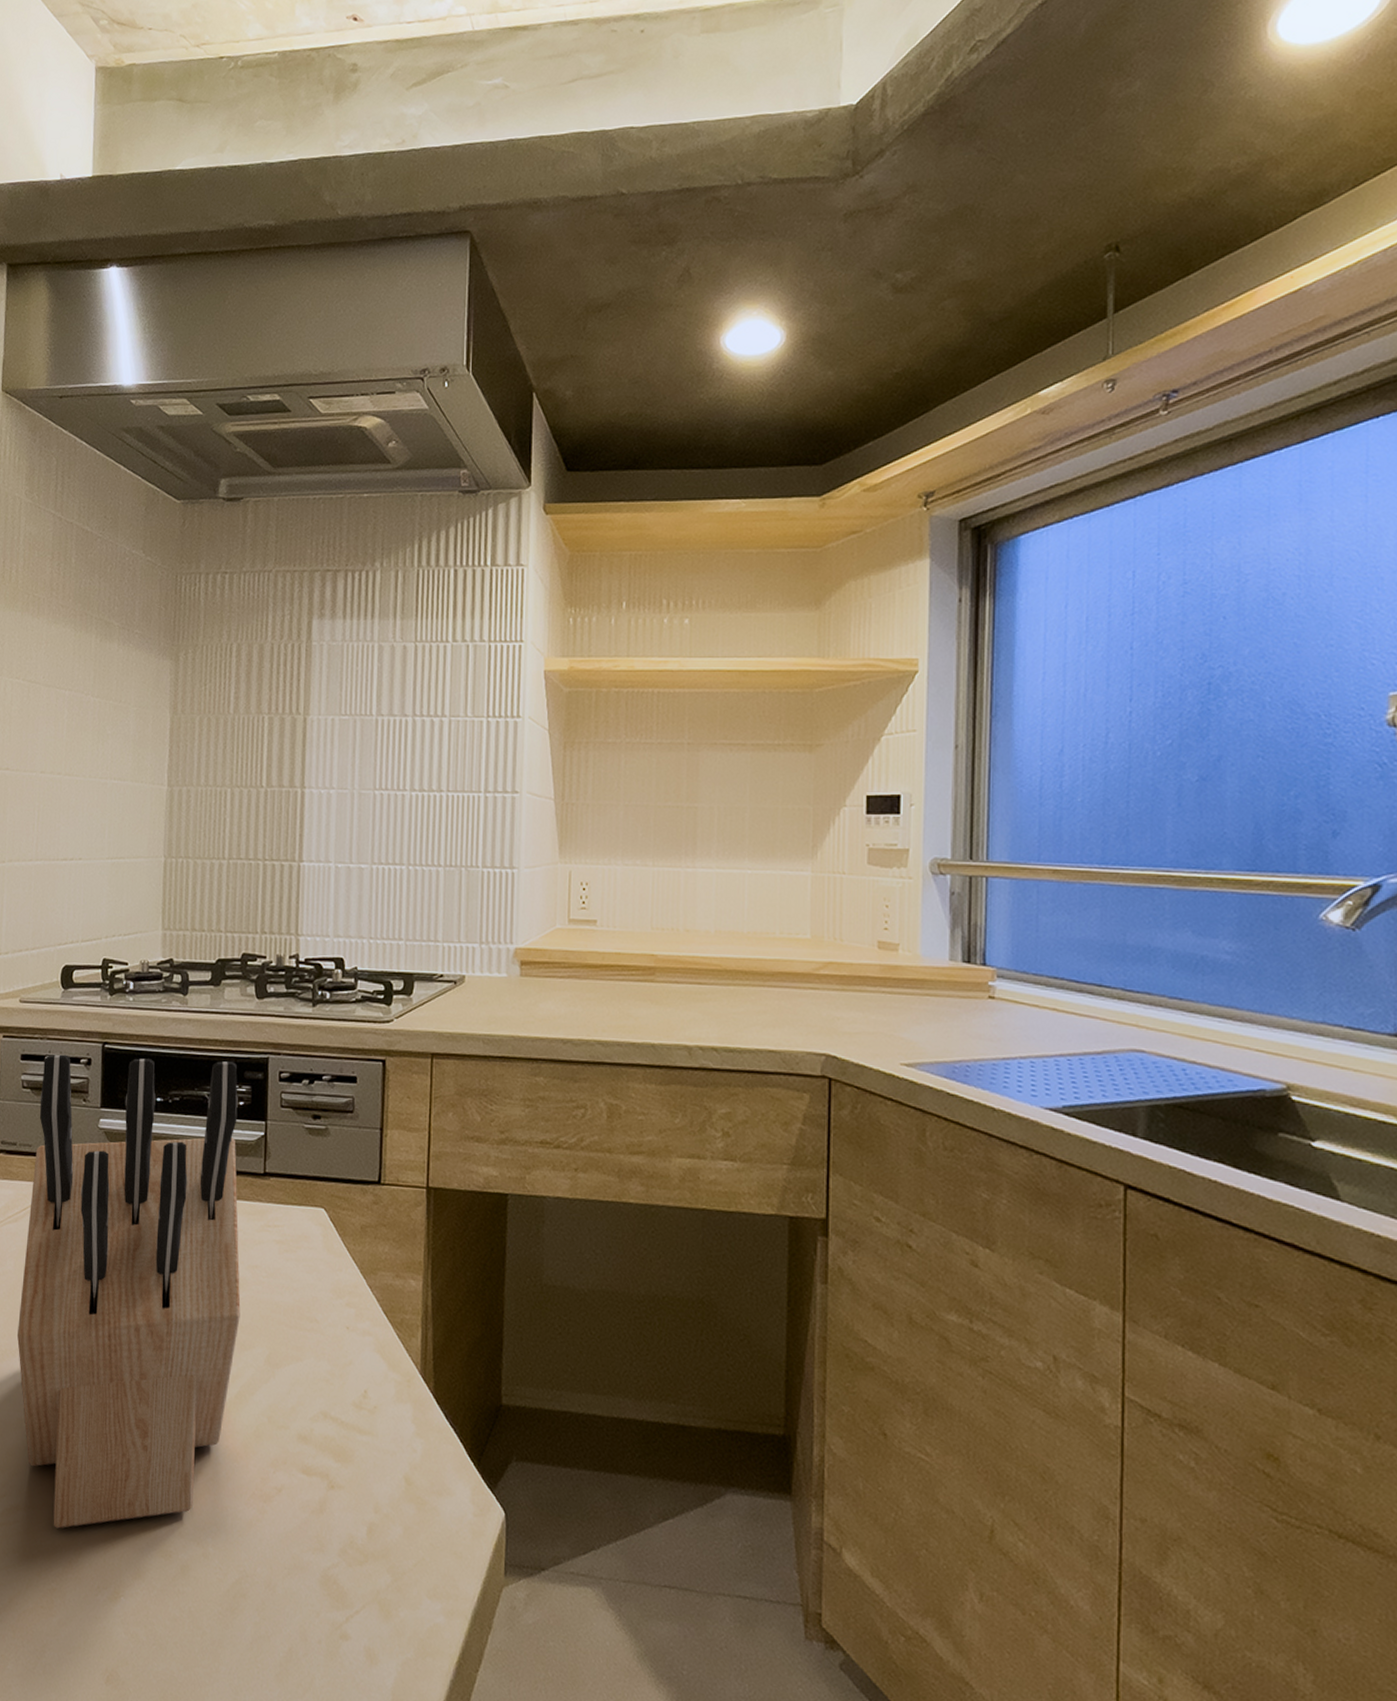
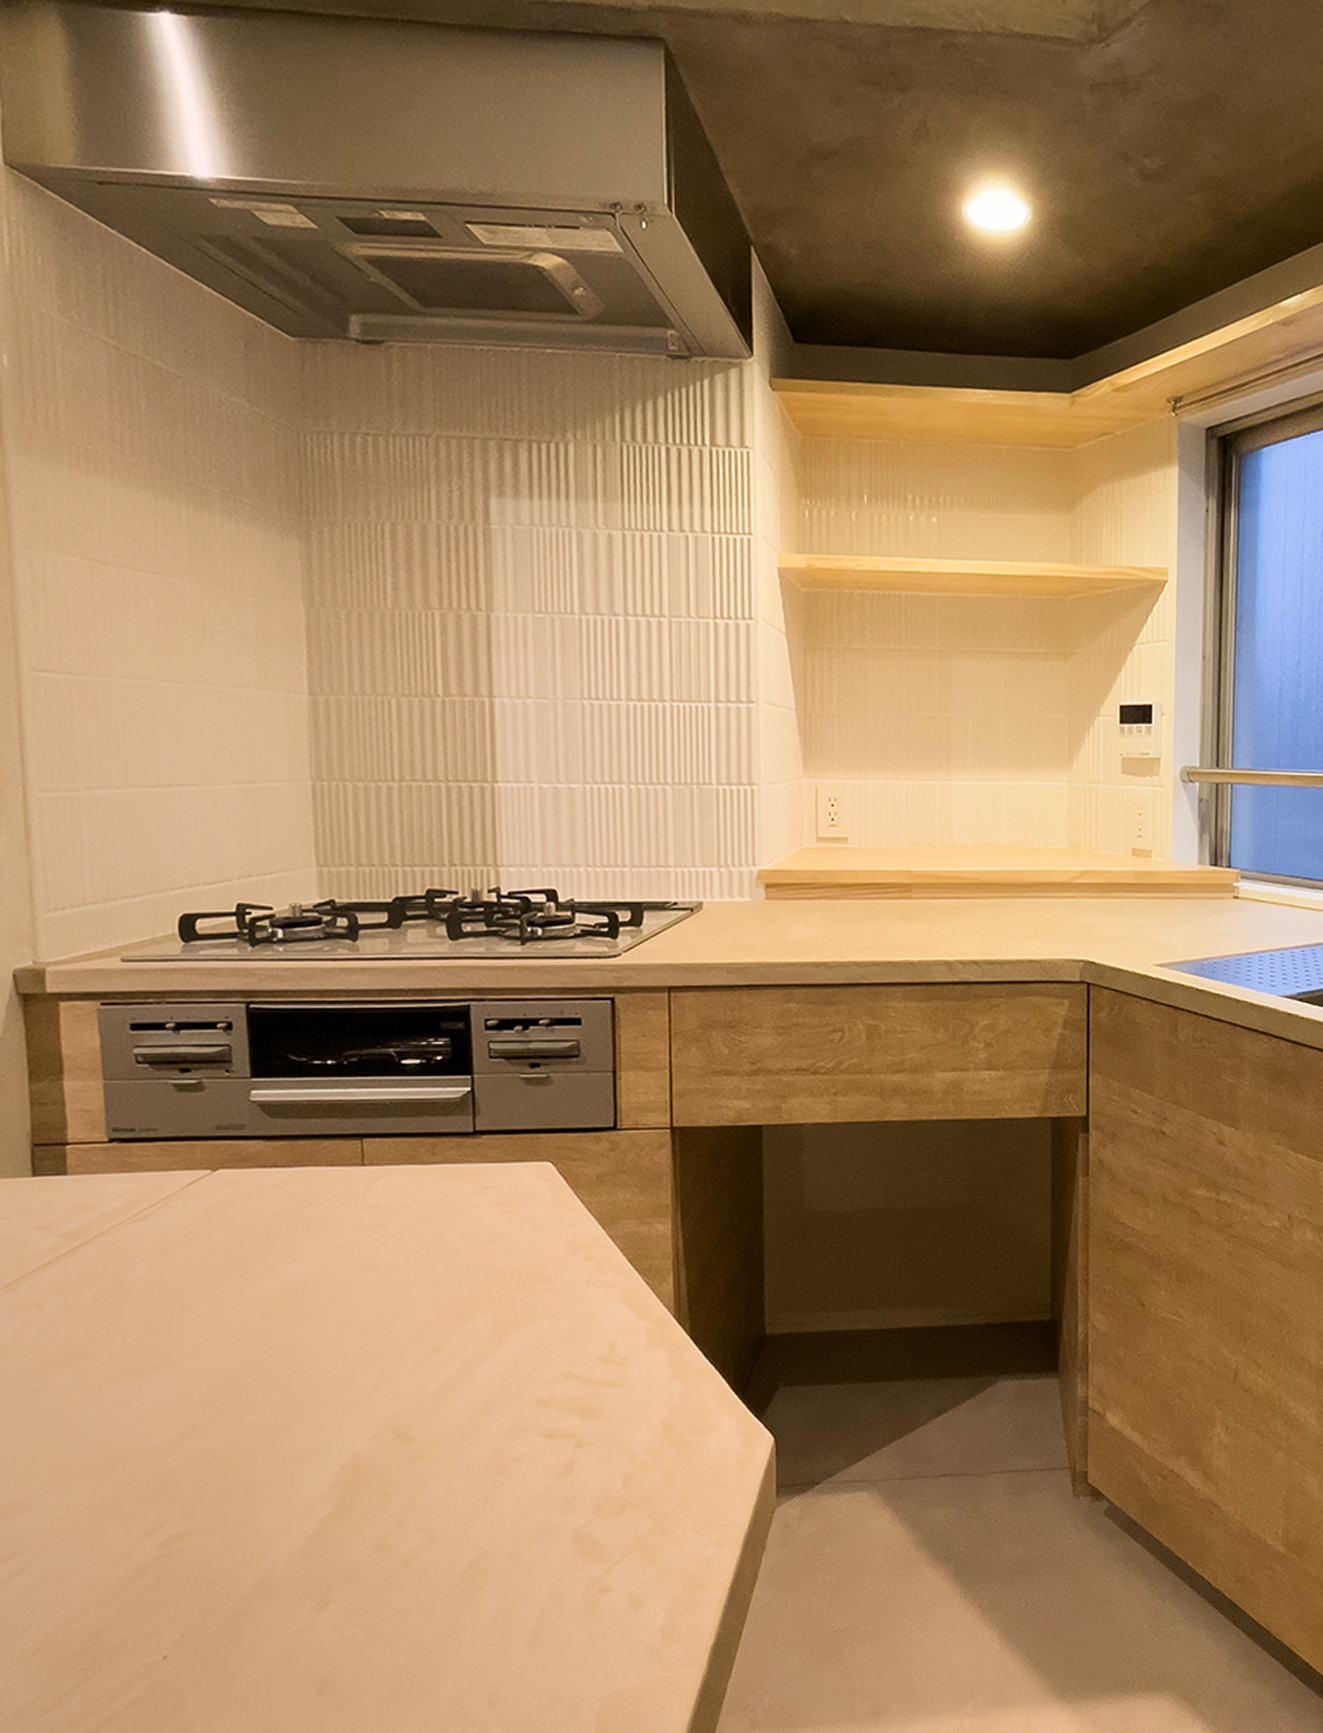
knife block: present [17,1054,241,1529] -> none [160,1011,456,1548]

